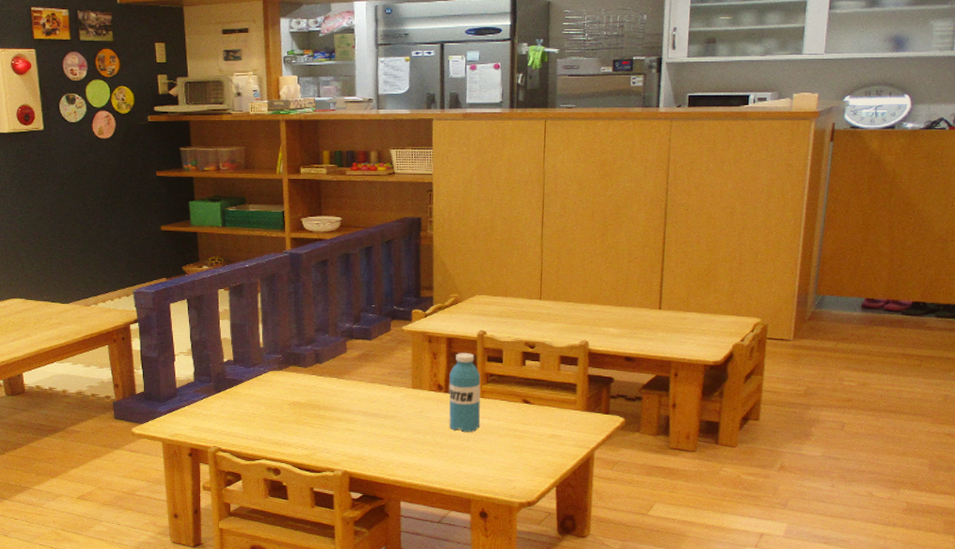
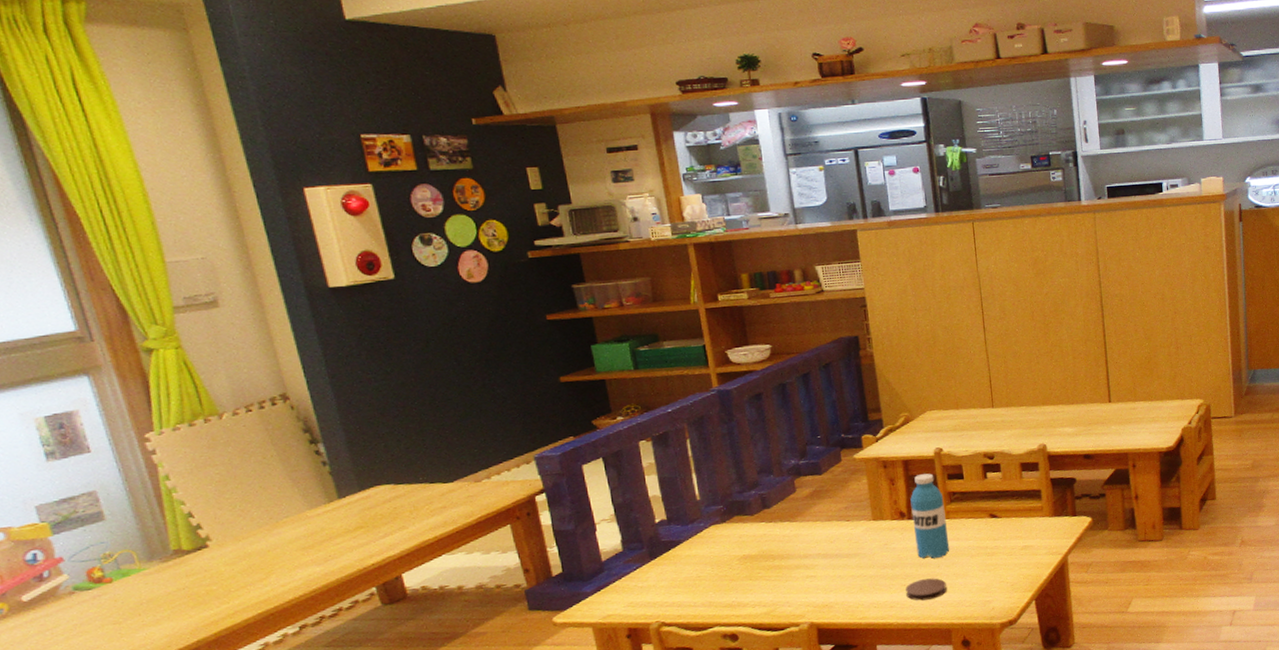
coaster: none [434,449,472,469] -> present [906,578,947,601]

